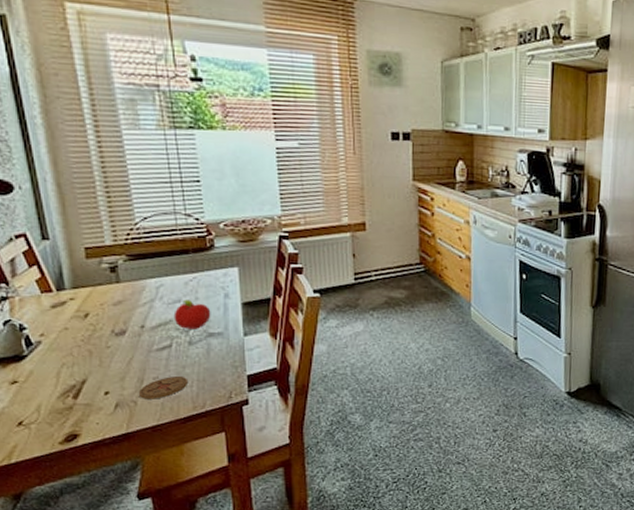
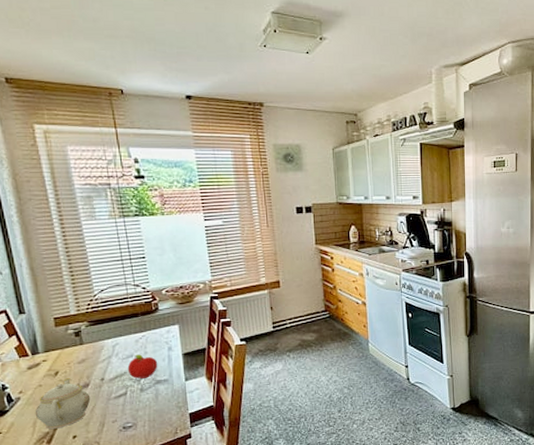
teapot: none [59,322,127,382] -> present [35,378,91,429]
coaster: present [138,375,189,399] -> none [100,418,142,440]

